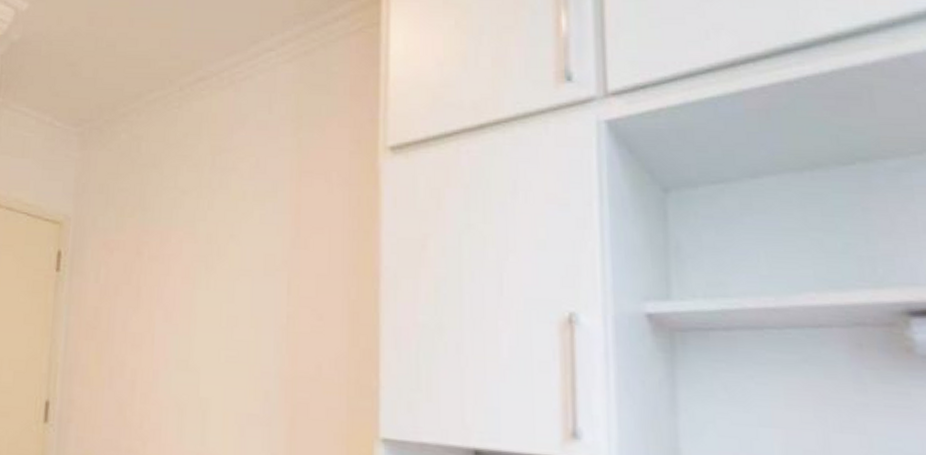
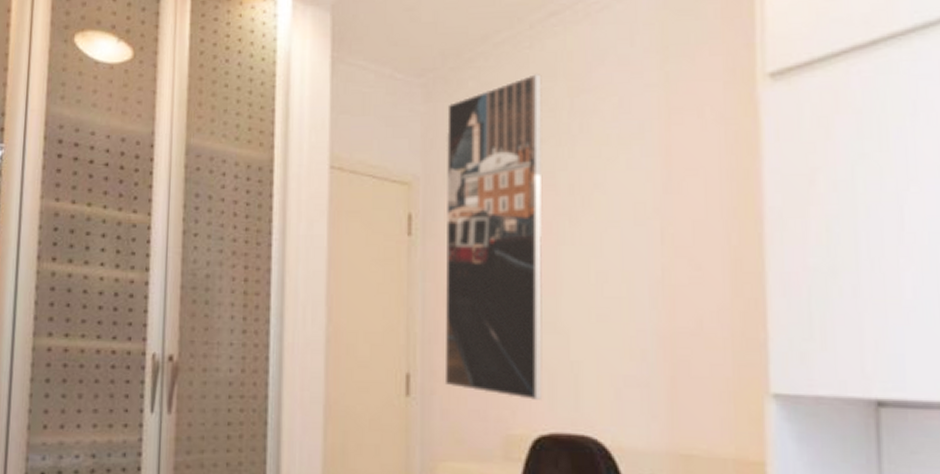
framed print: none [81,131,188,433] -> present [444,74,543,400]

